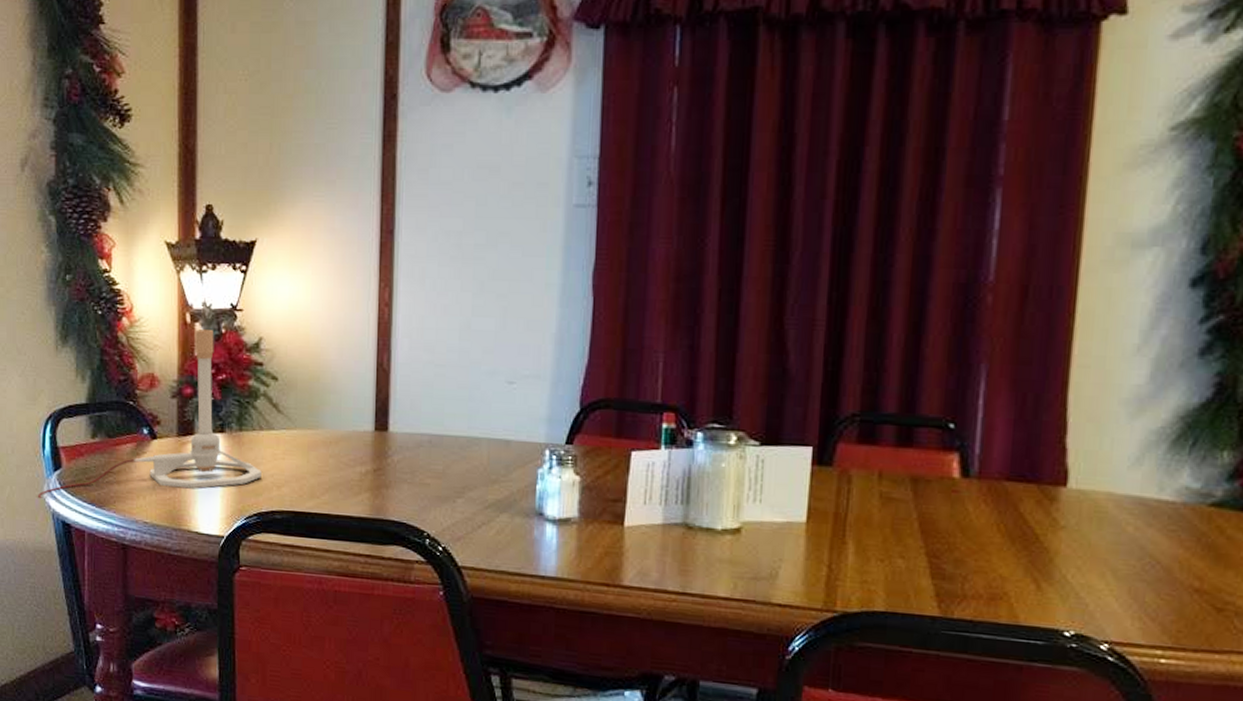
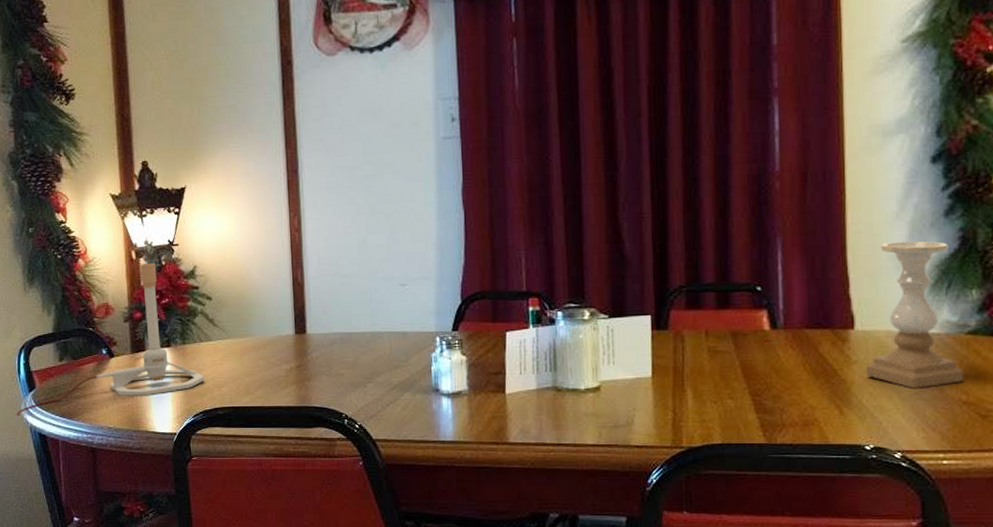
candle holder: none [1074,382,1201,568] -> present [865,241,964,388]

